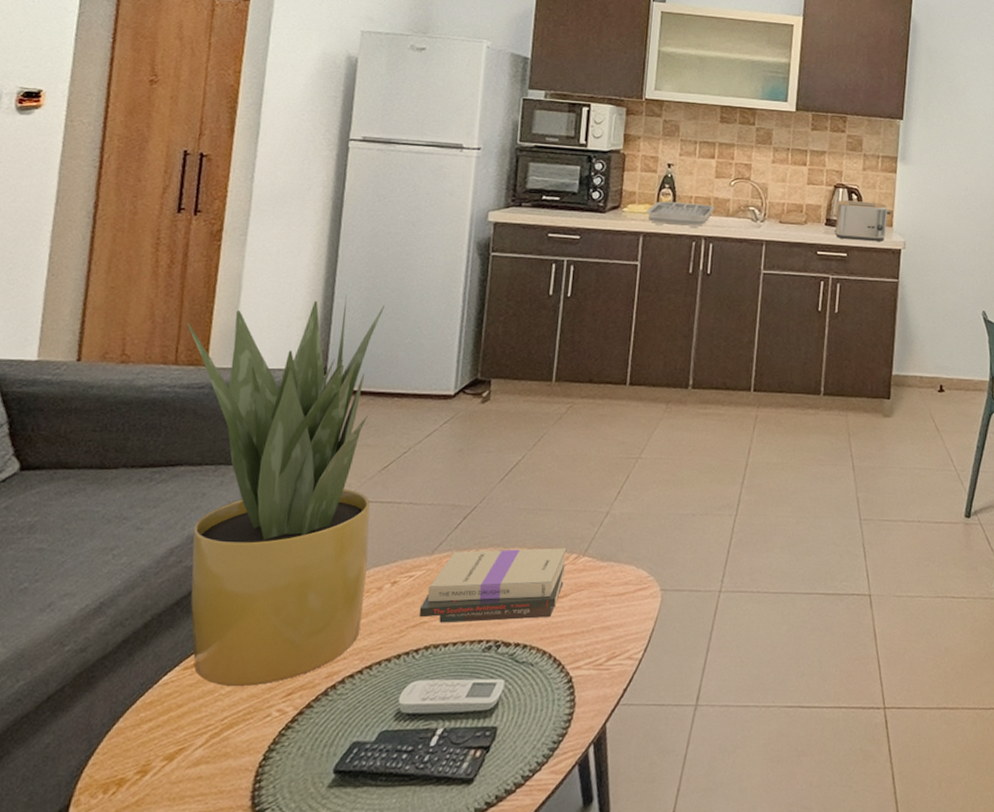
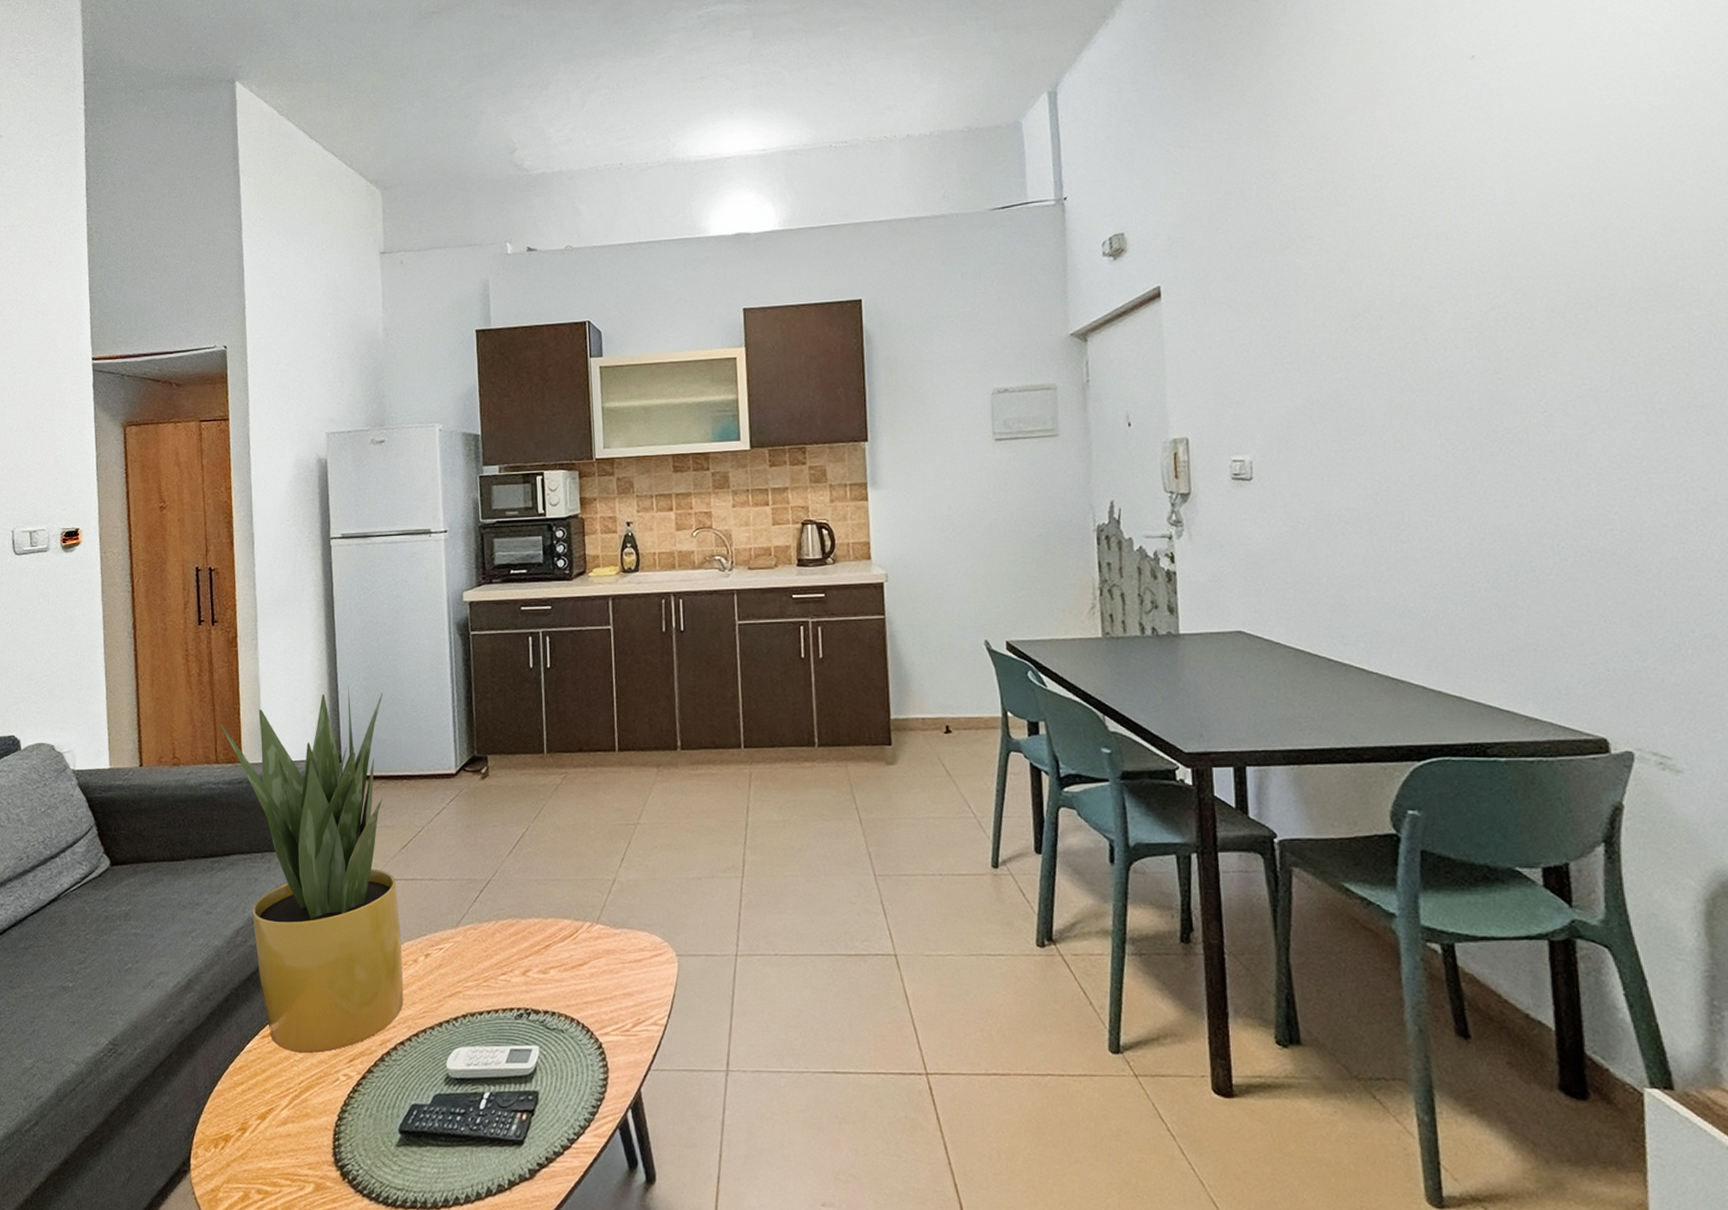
books: present [419,548,567,623] -> none [452,917,582,992]
dish rack: present [645,201,715,229] -> none [611,559,680,587]
toaster: present [834,200,891,242] -> none [807,535,868,580]

